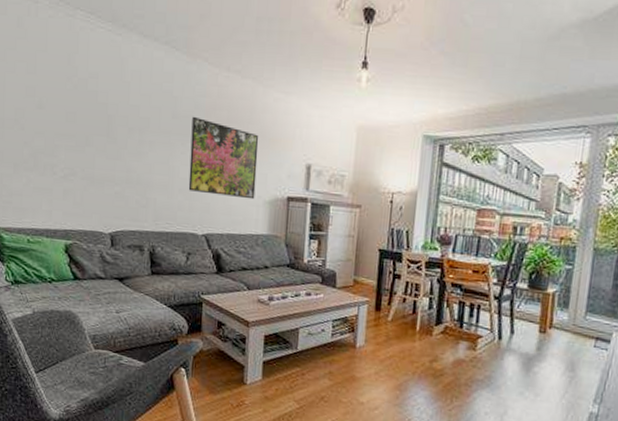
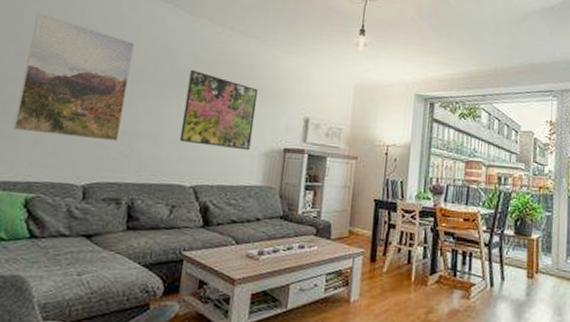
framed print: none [45,63,138,192] -> present [13,12,135,142]

